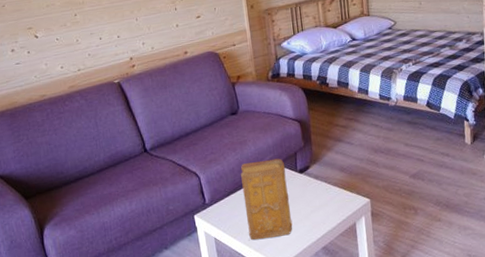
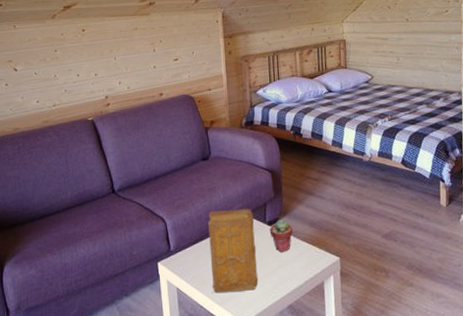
potted succulent: none [300,167,324,198] -> present [269,219,293,252]

